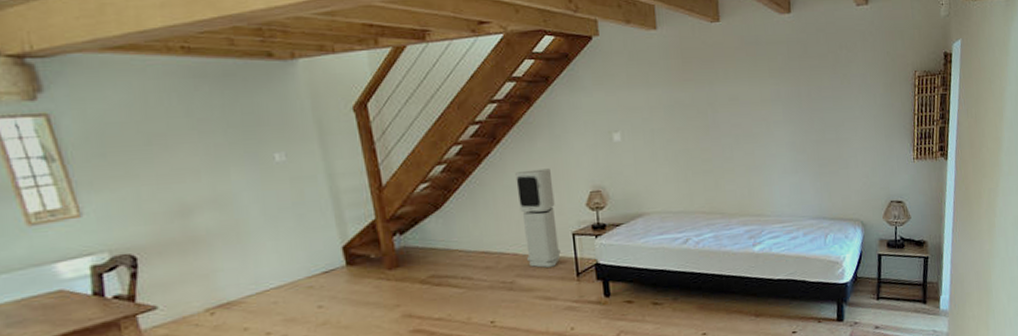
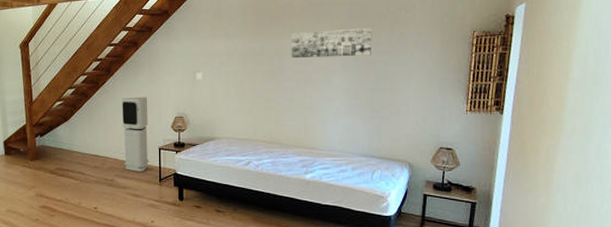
wall art: none [724,69,815,110] -> present [291,27,372,59]

